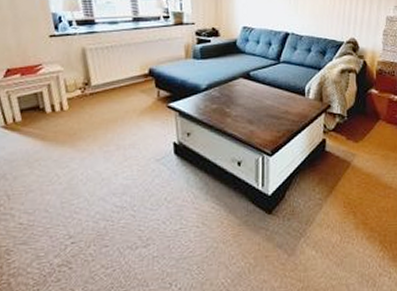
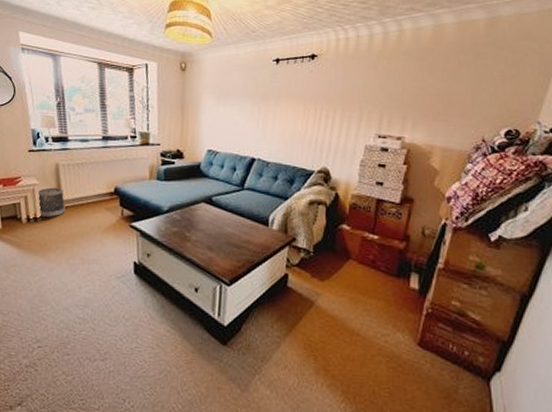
wastebasket: none [62,73,95,106] -> present [37,187,65,218]

